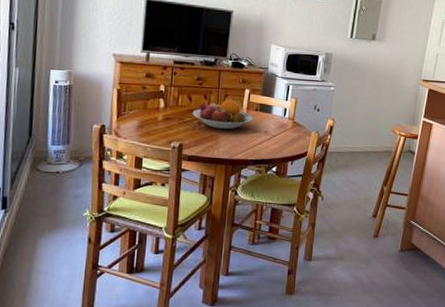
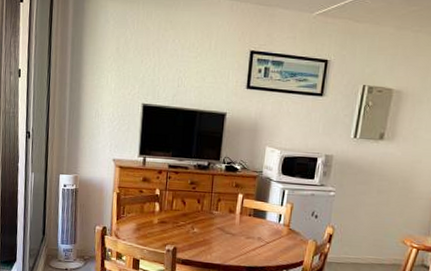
fruit bowl: present [192,98,253,130] -> none [186,203,247,235]

